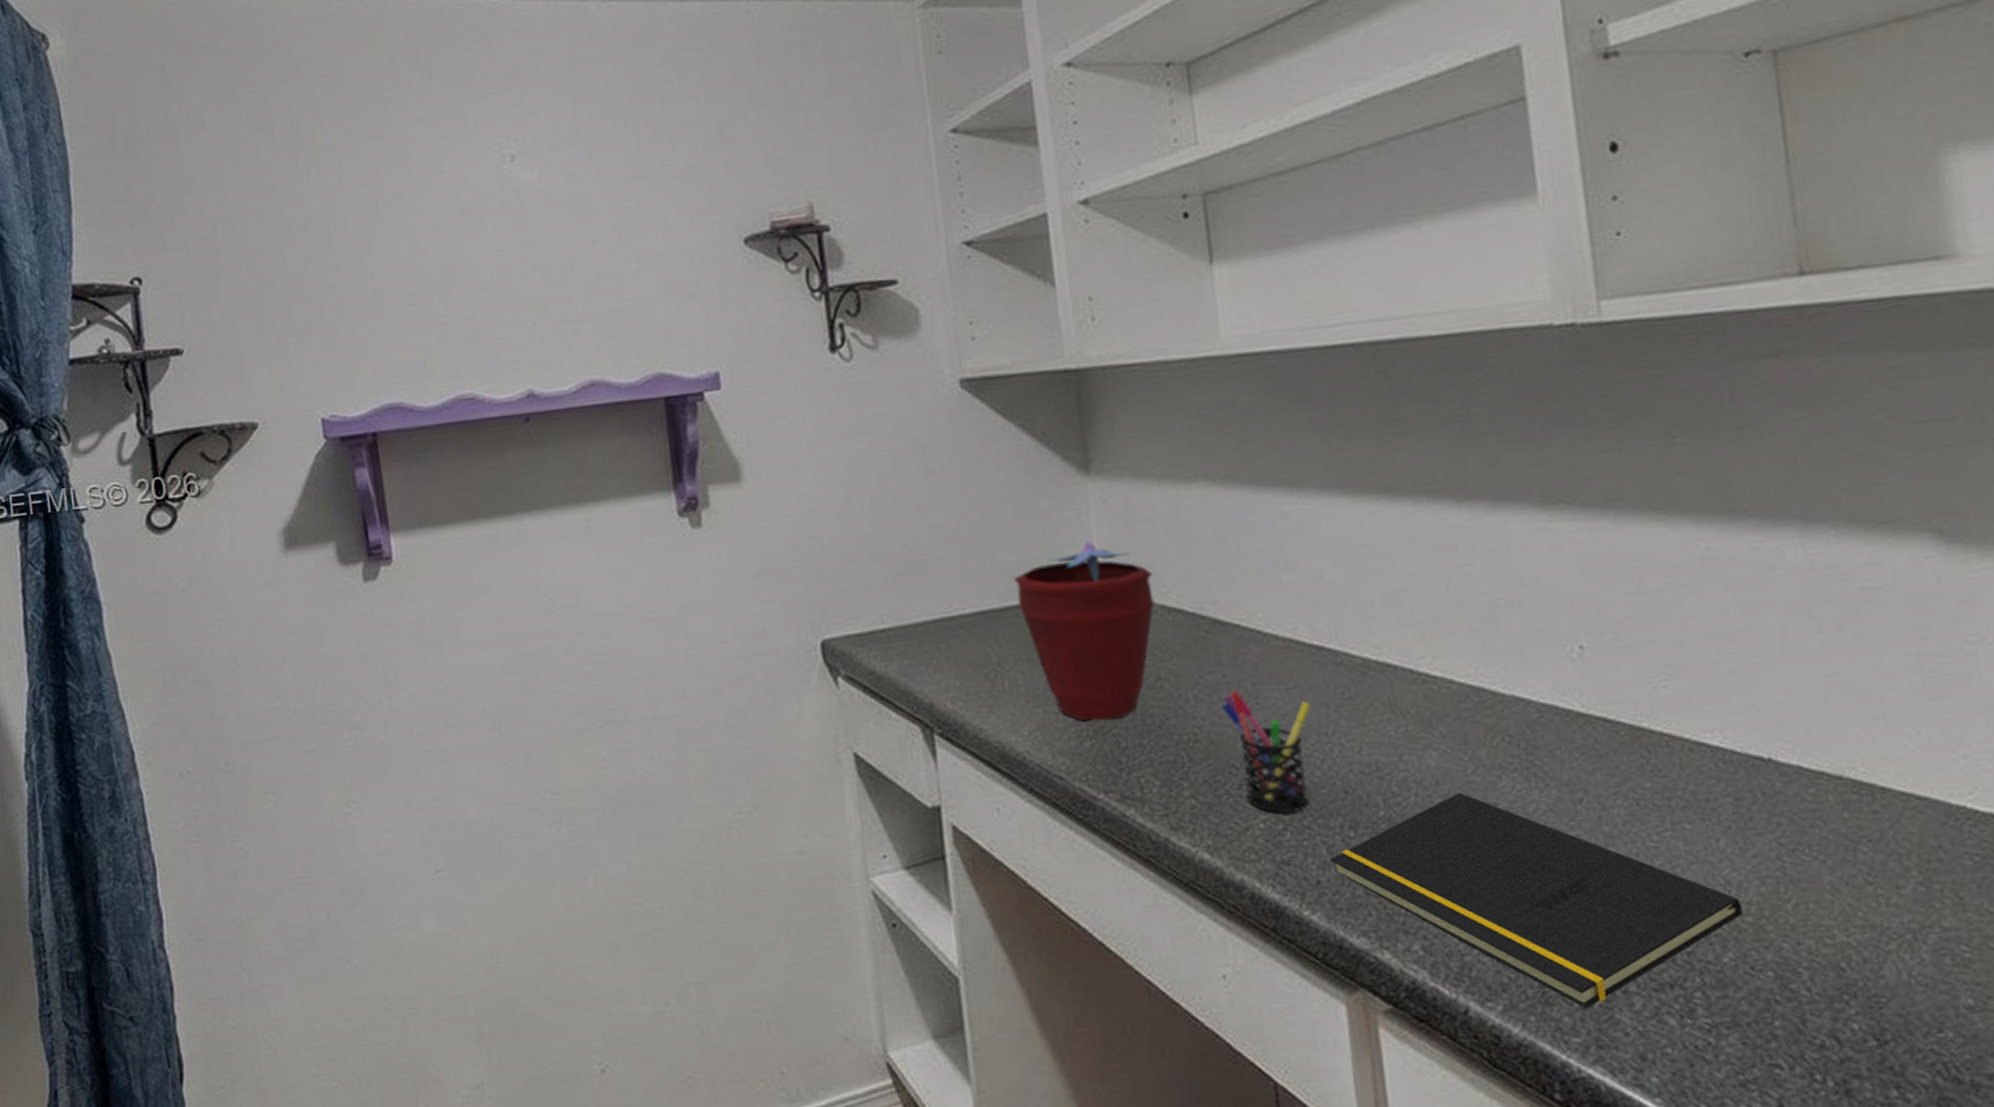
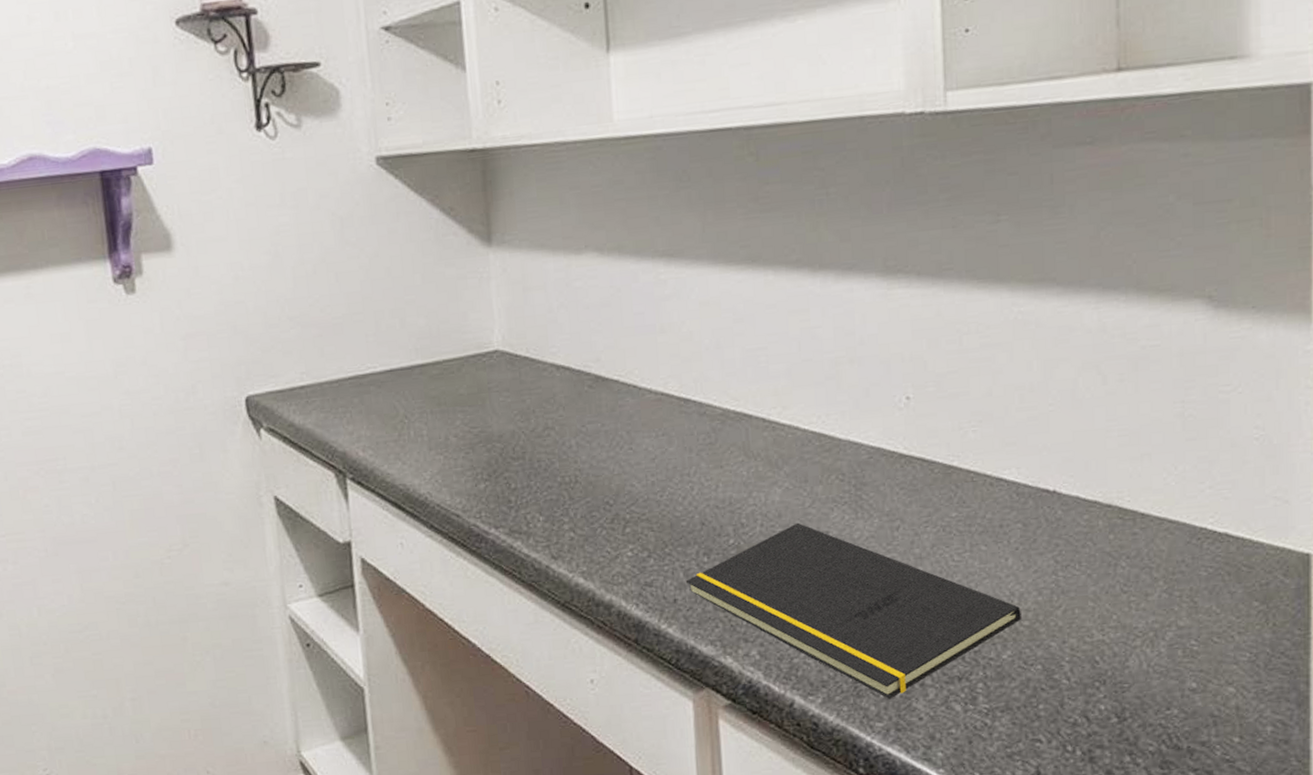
potted flower: present [1013,541,1155,721] -> none [420,306,545,466]
pen holder: present [1221,691,1310,813] -> none [599,438,676,543]

